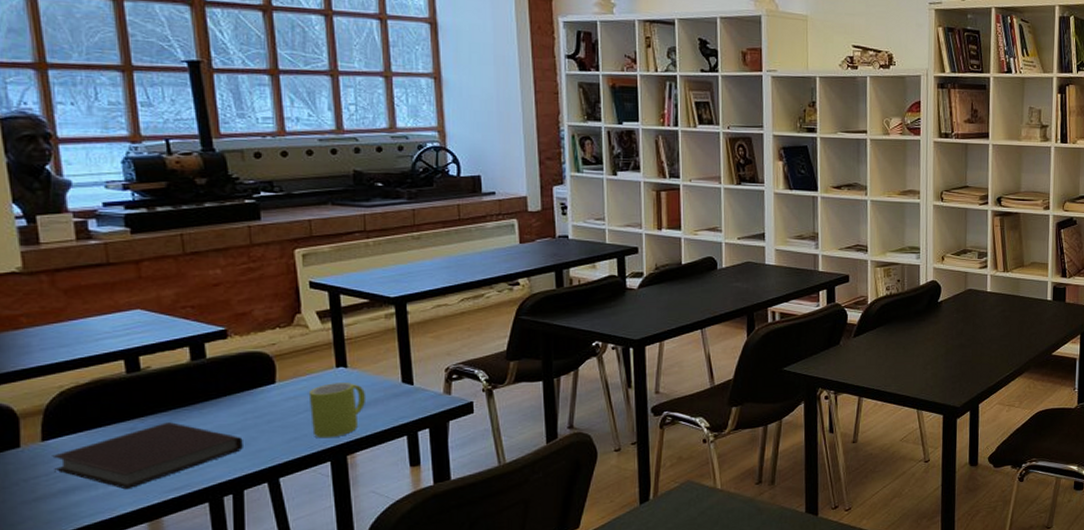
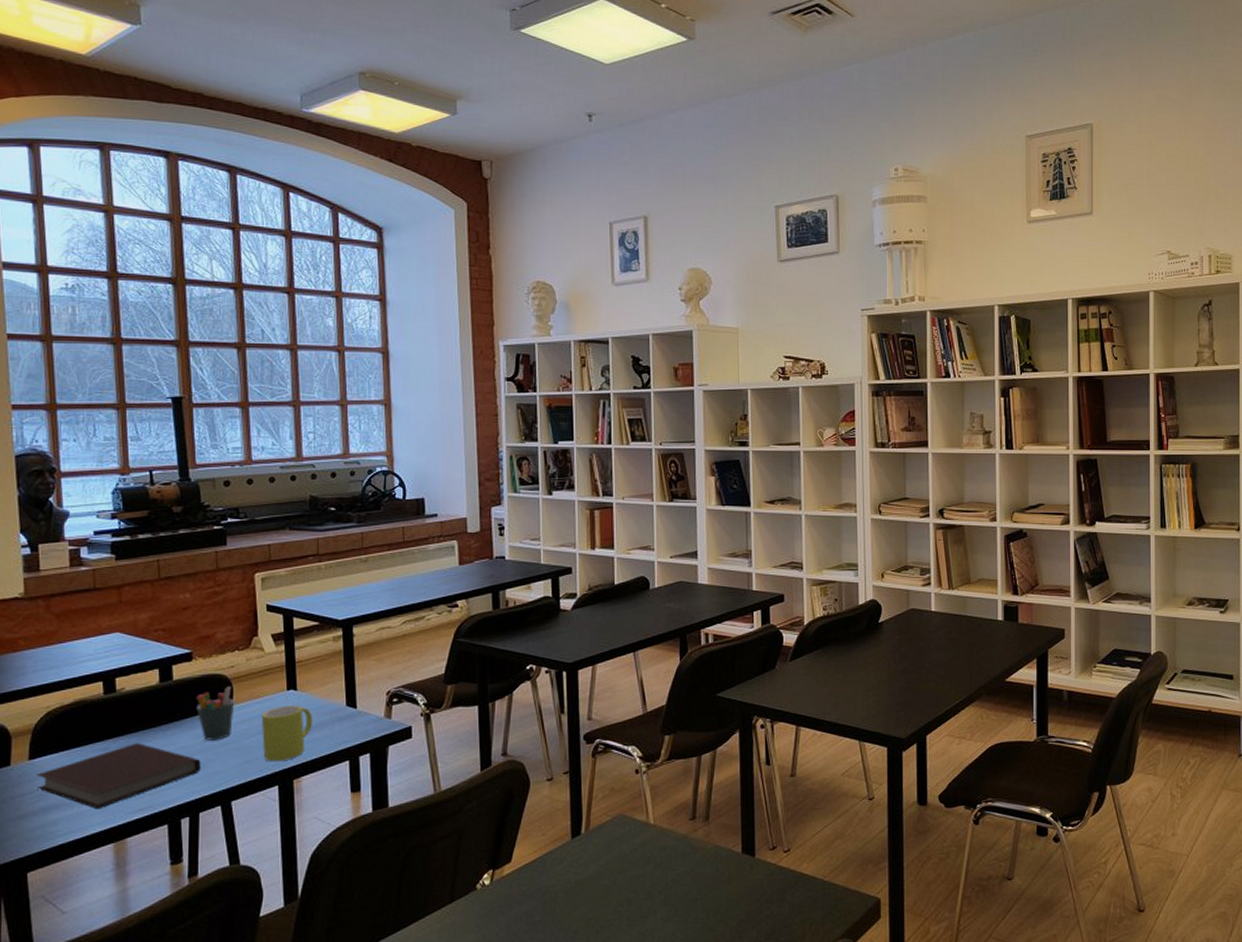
pen holder: none [234,365,278,419] -> present [196,687,235,741]

